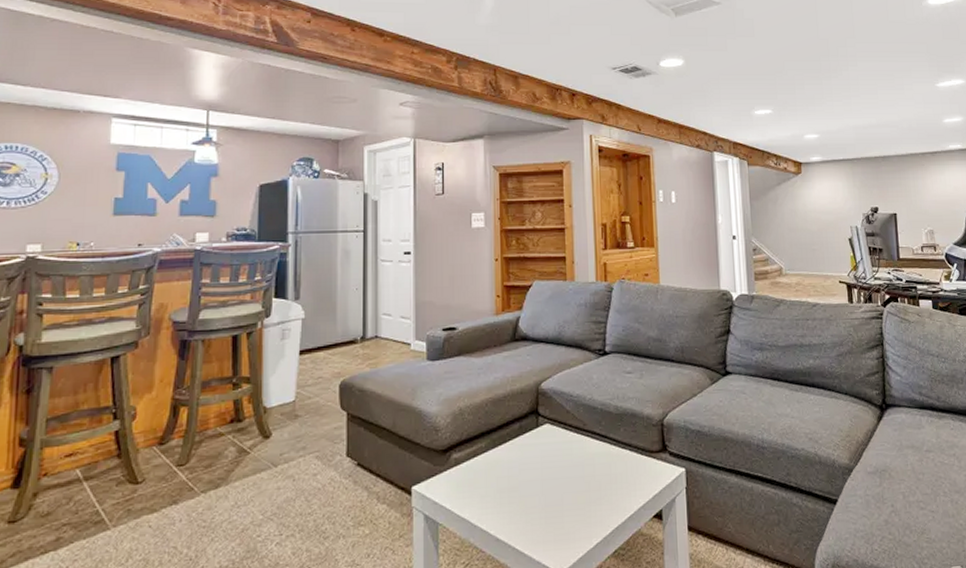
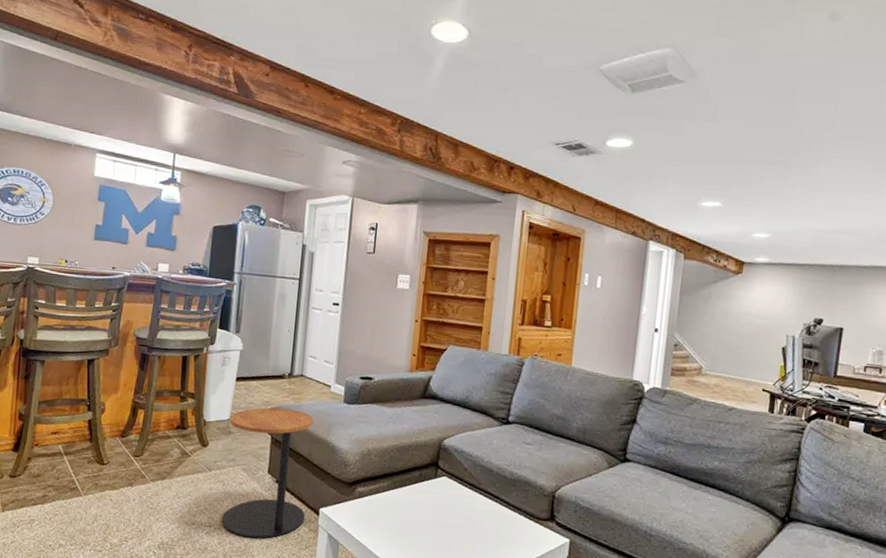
side table: none [295,377,396,540] -> present [222,407,313,539]

